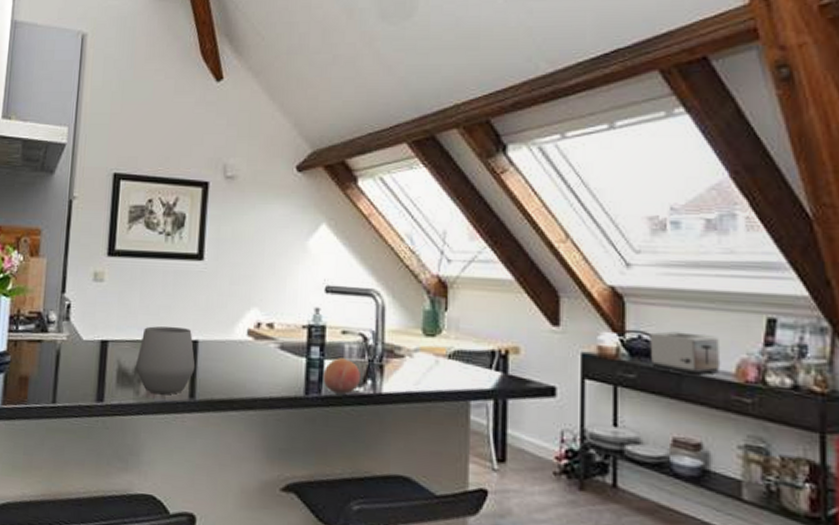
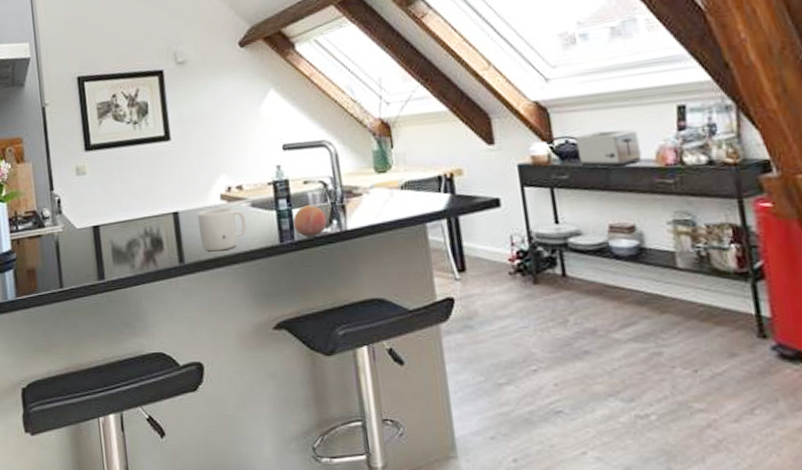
cup: present [136,326,196,395] -> none [127,202,180,265]
mug: none [217,343,271,393] -> present [197,207,247,252]

